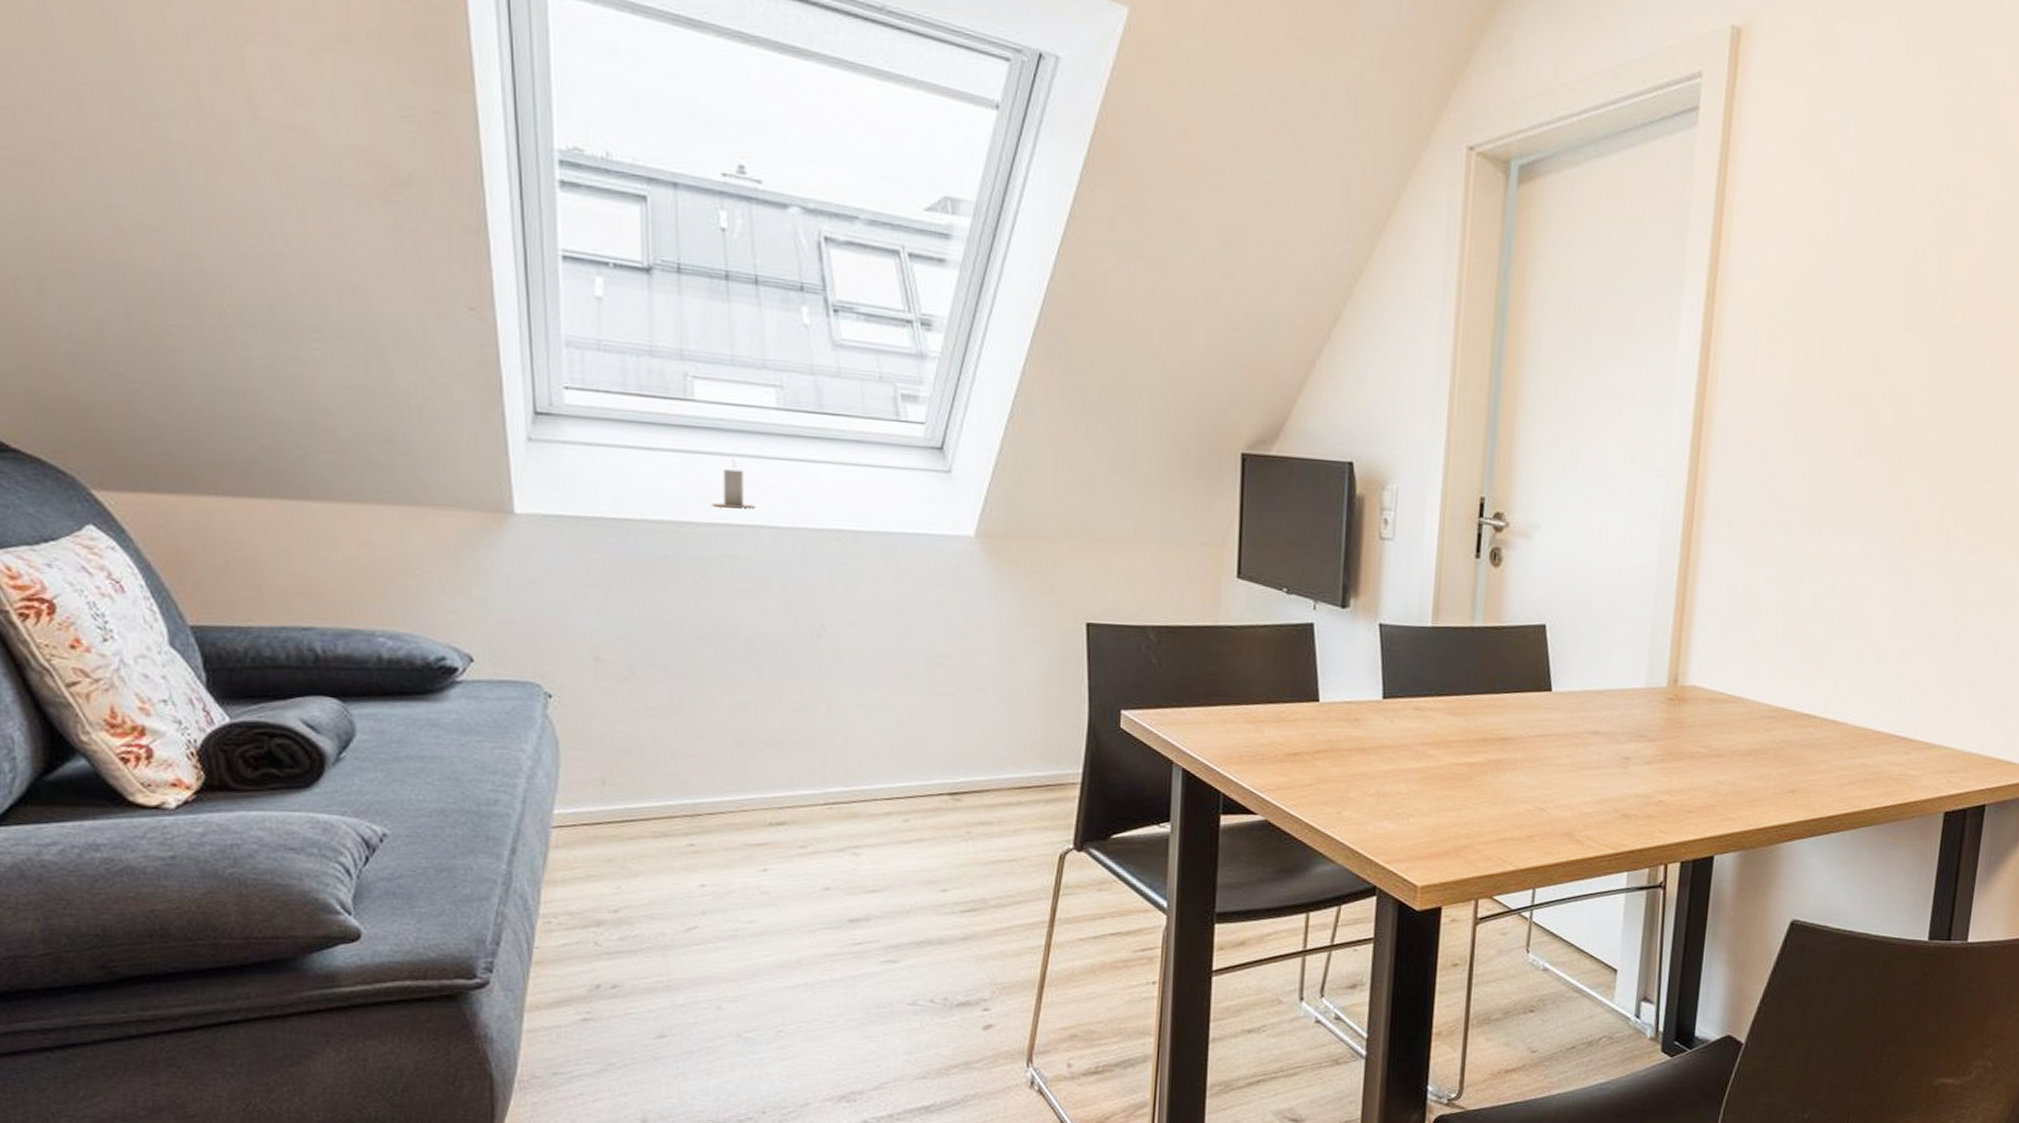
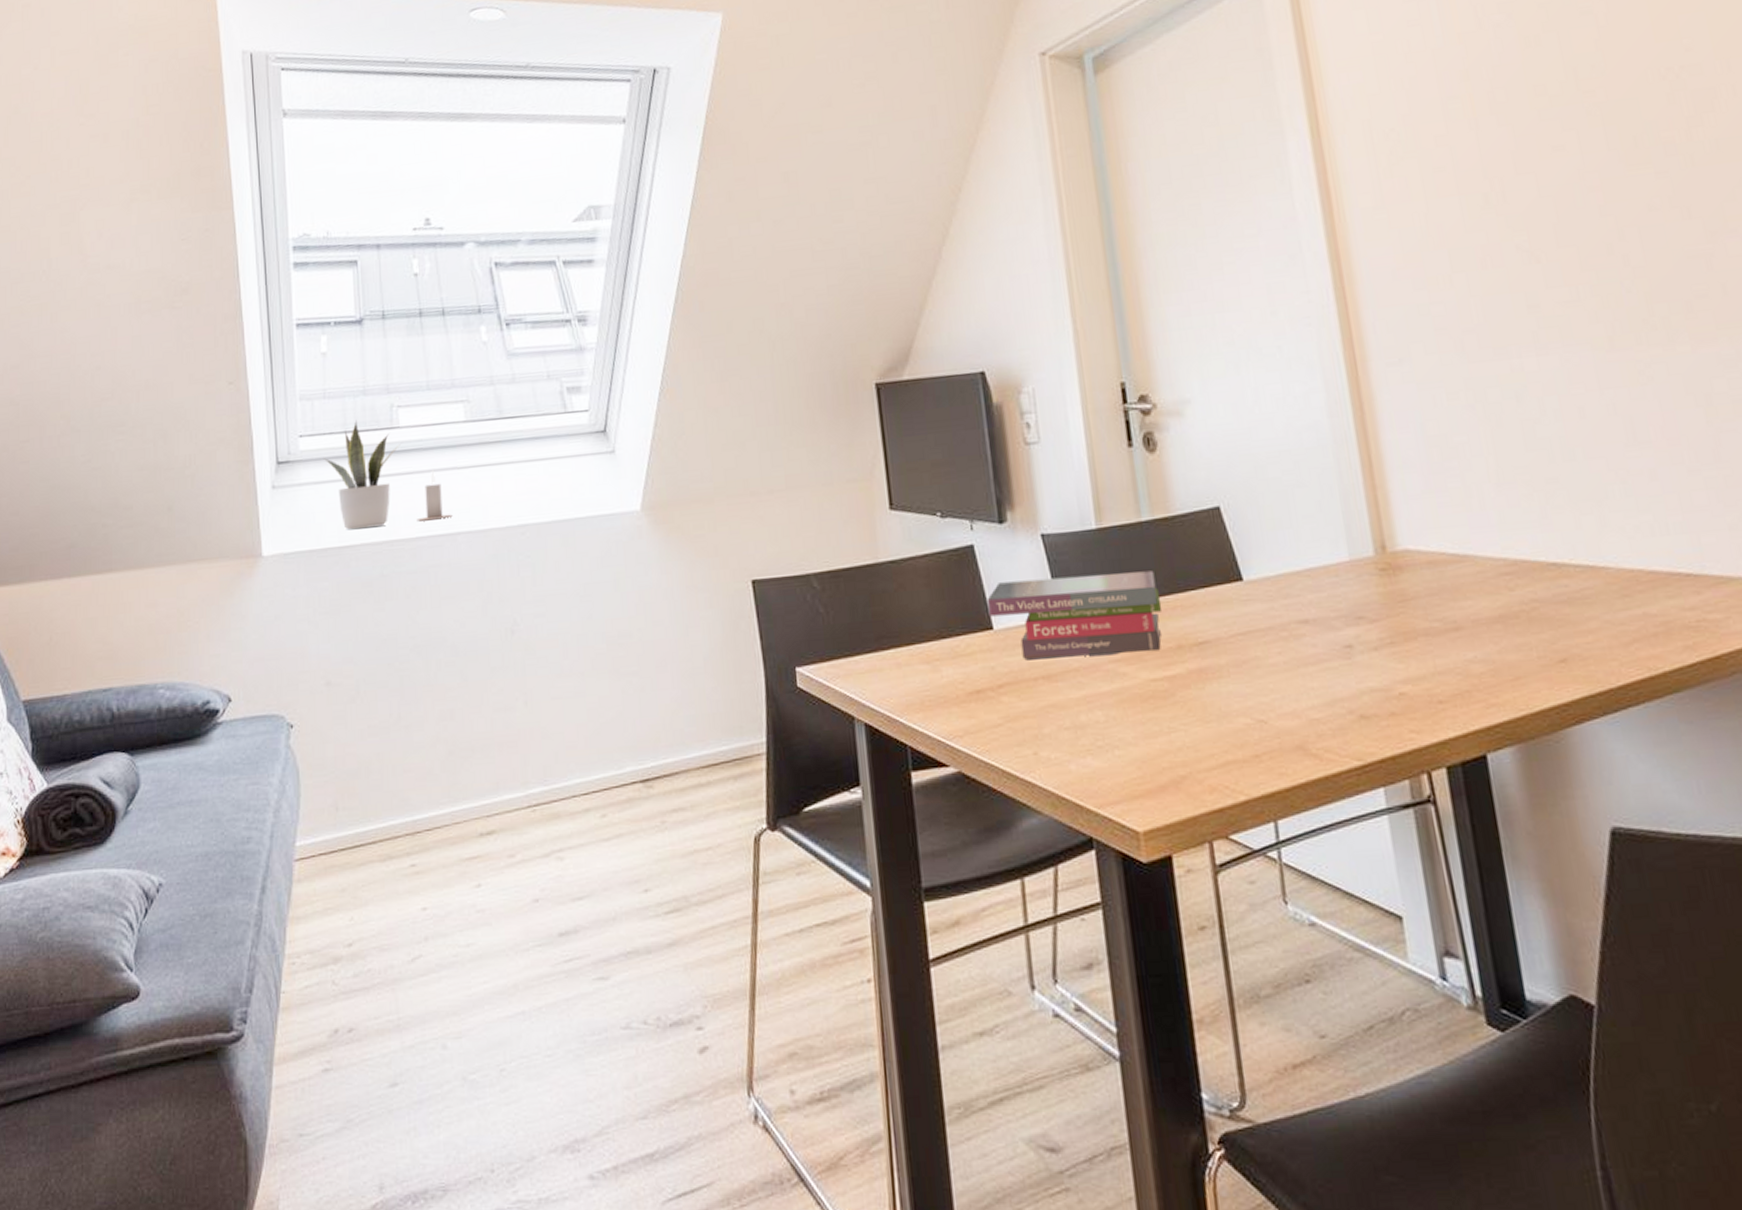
potted plant: none [595,382,695,505] -> present [323,419,401,530]
books: none [1317,661,1477,741] -> present [987,570,1163,659]

